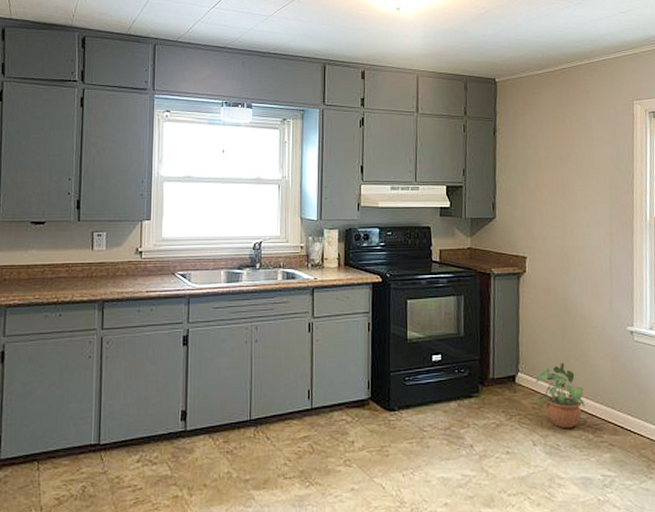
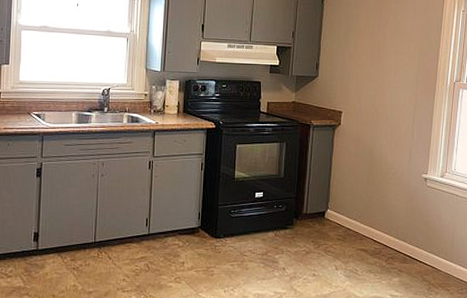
potted plant: present [536,361,585,428] -> none [342,201,381,256]

